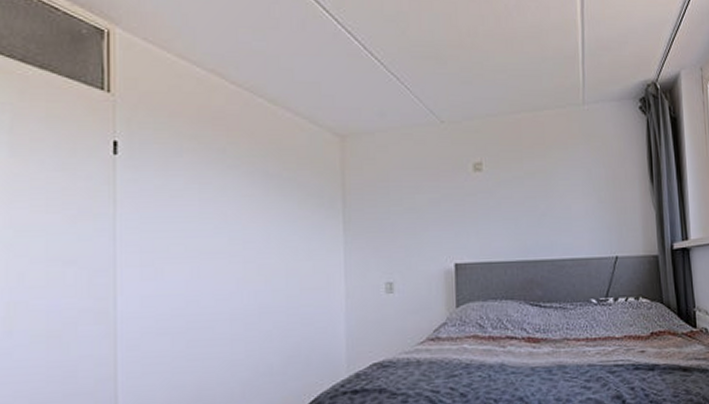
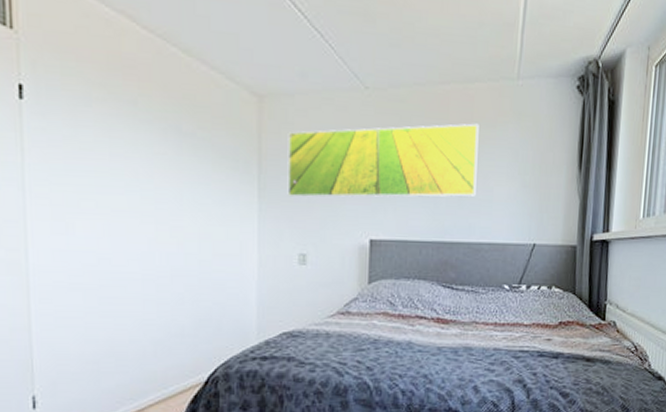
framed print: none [370,147,555,227] -> present [287,123,479,197]

